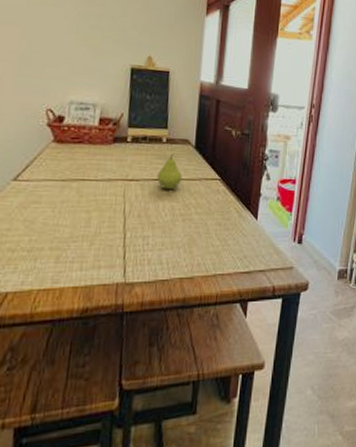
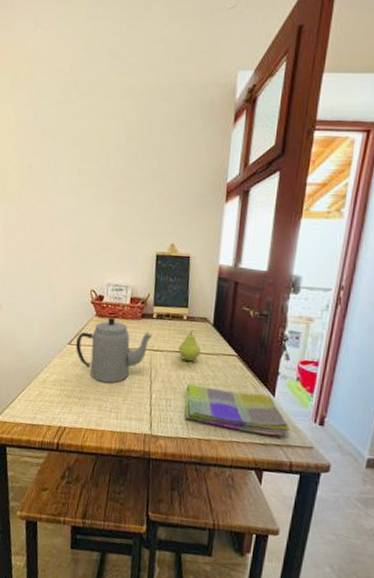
teapot: none [24,142,127,225] -> present [75,317,153,383]
dish towel: none [164,214,273,262] -> present [184,383,291,437]

